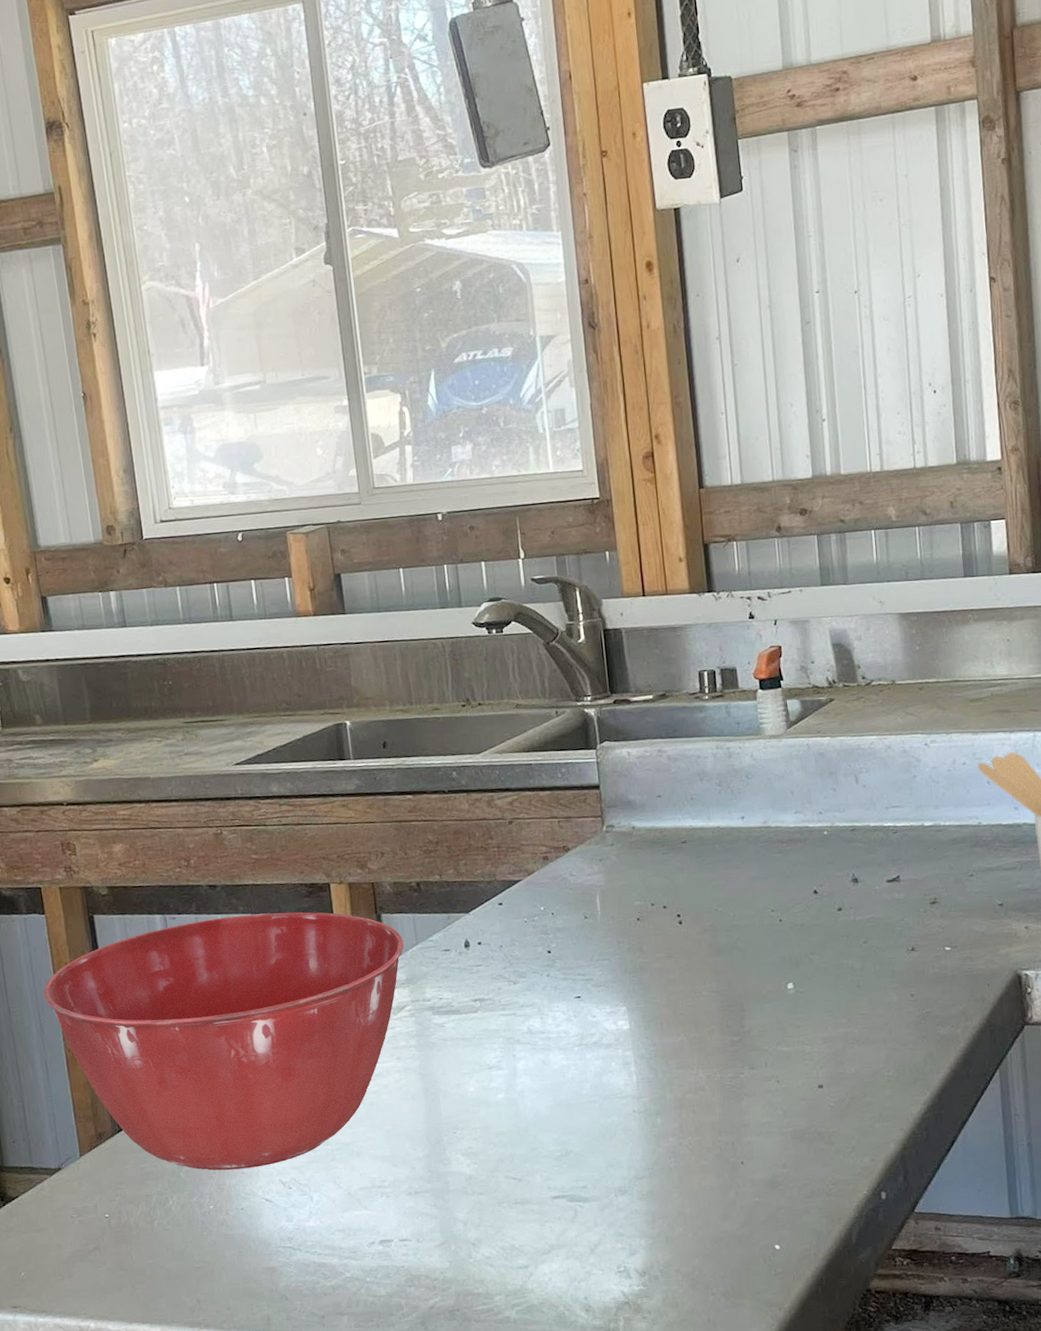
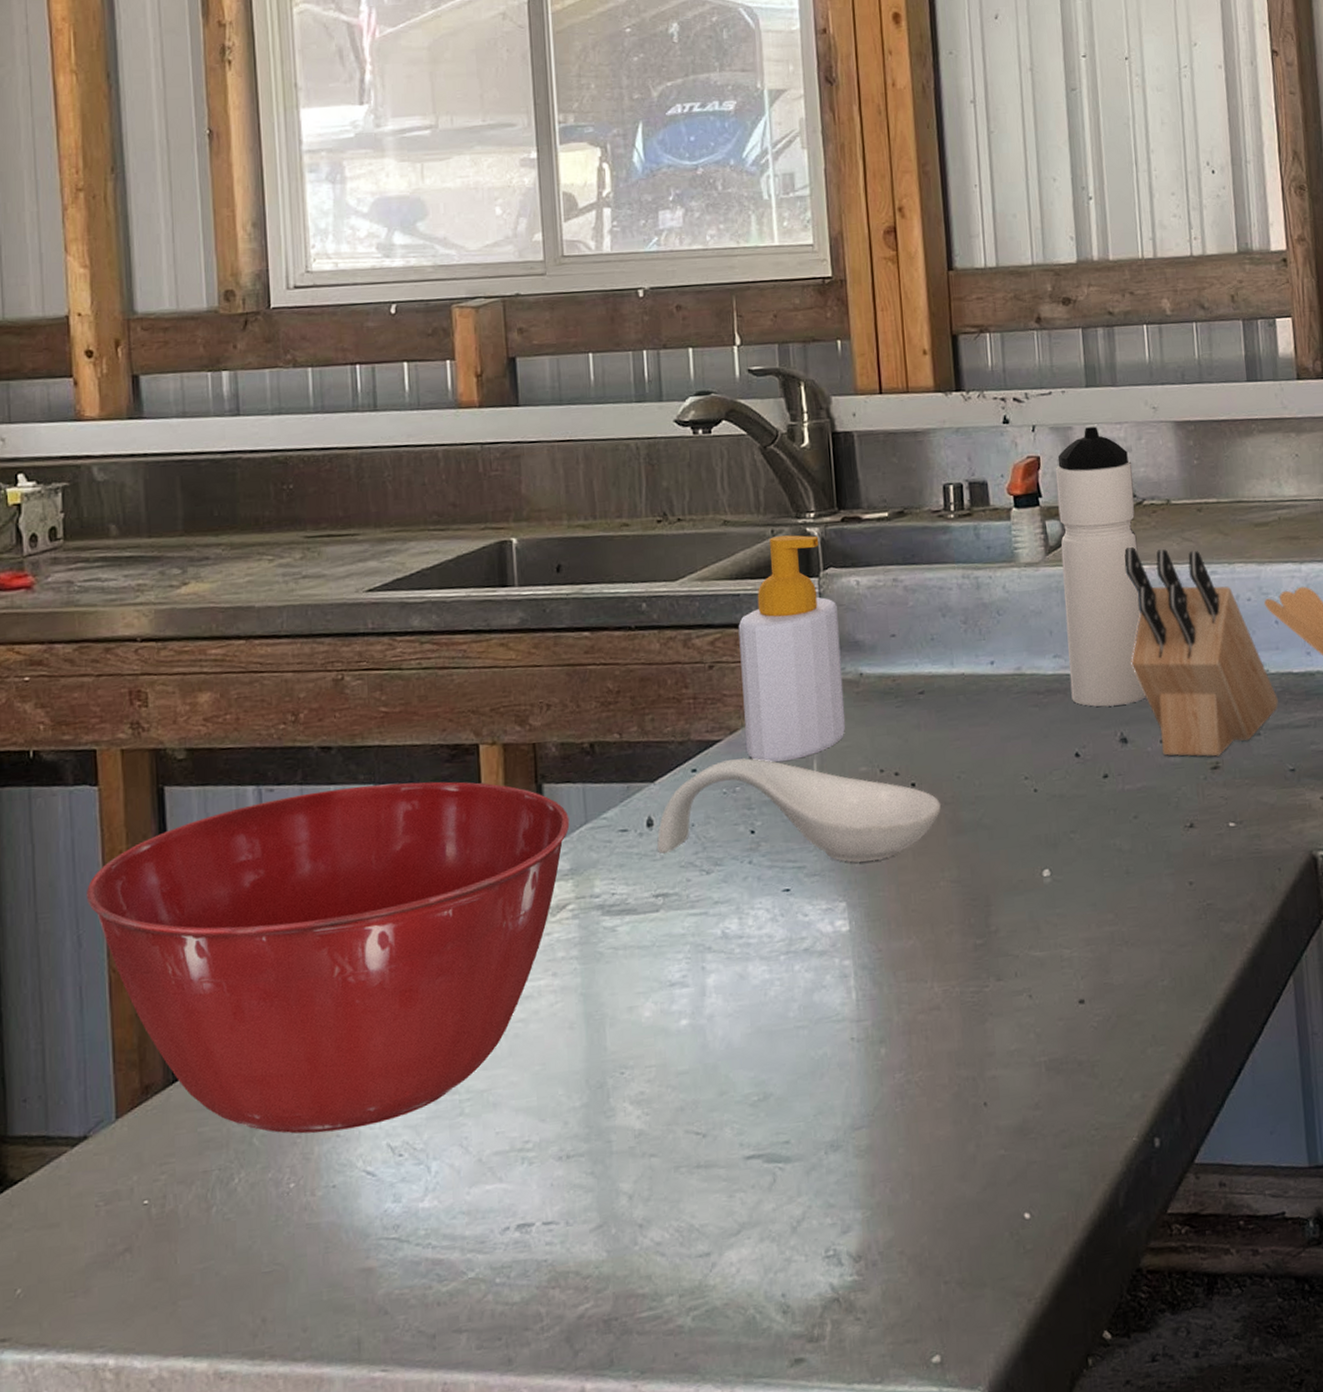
spoon rest: none [473,894,702,976] -> present [657,758,941,863]
soap bottle: none [531,715,622,898] -> present [738,535,846,763]
water bottle: none [795,619,875,853] -> present [1055,427,1147,707]
knife block: none [855,721,989,894] -> present [1124,547,1278,757]

